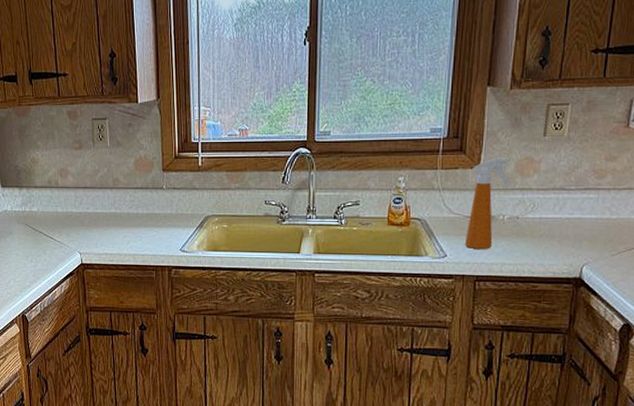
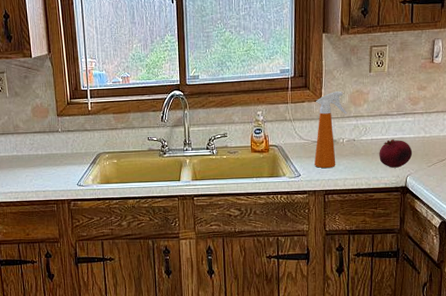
fruit: none [548,219,593,255] -> present [379,139,413,168]

